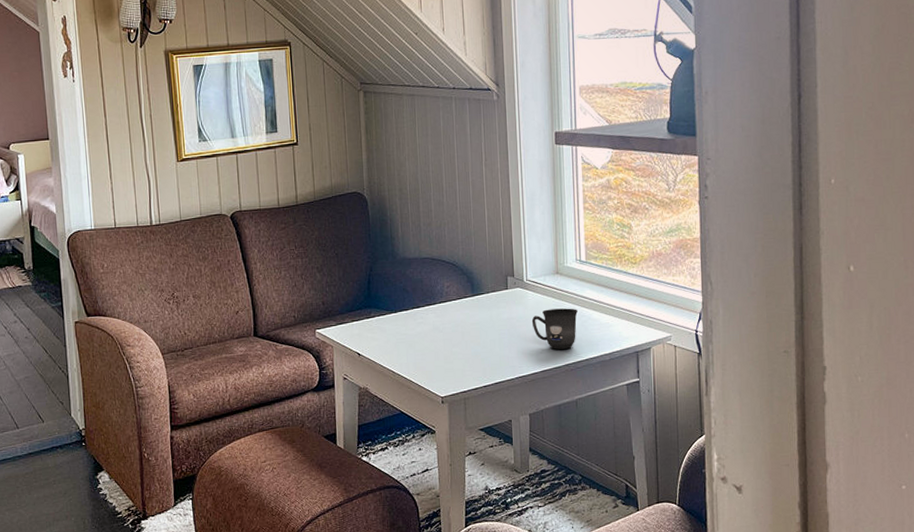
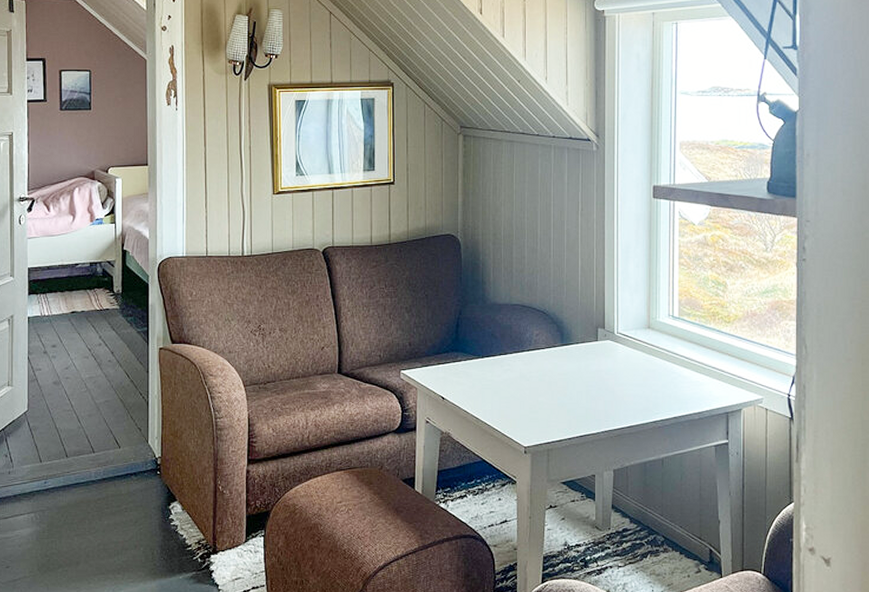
mug: present [531,308,578,349] -> none [620,364,668,405]

